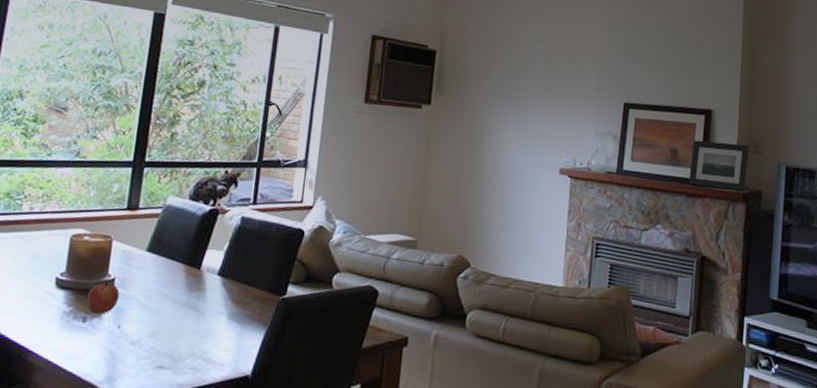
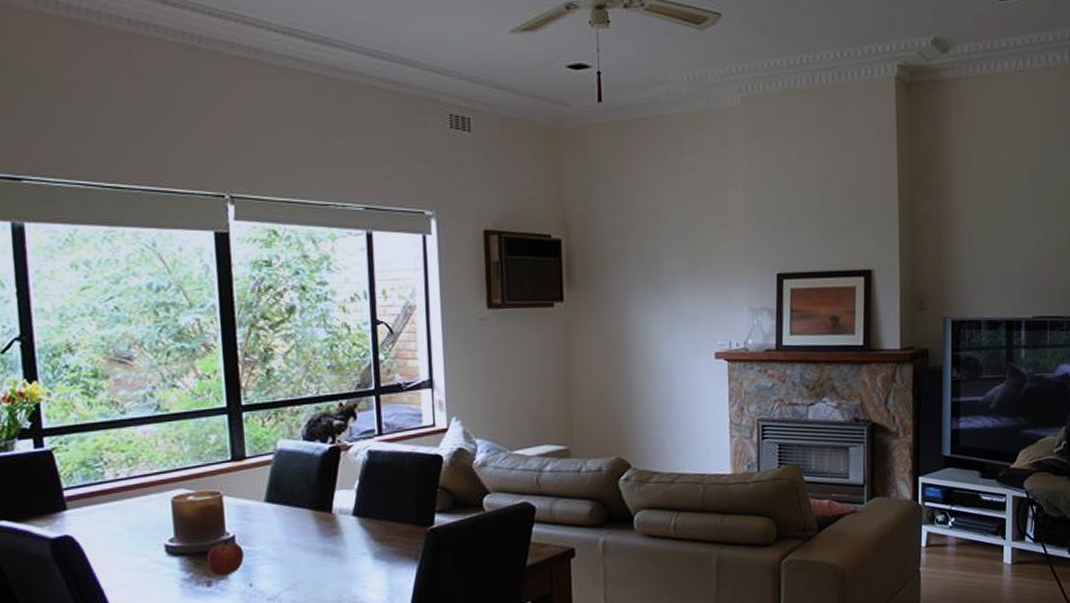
picture frame: present [689,140,750,192] -> none [852,302,914,353]

